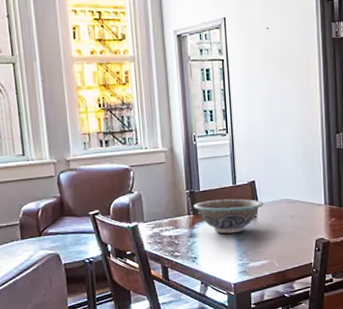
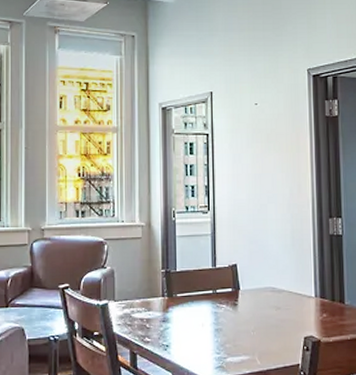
decorative bowl: present [193,199,264,234] -> none [168,282,246,321]

